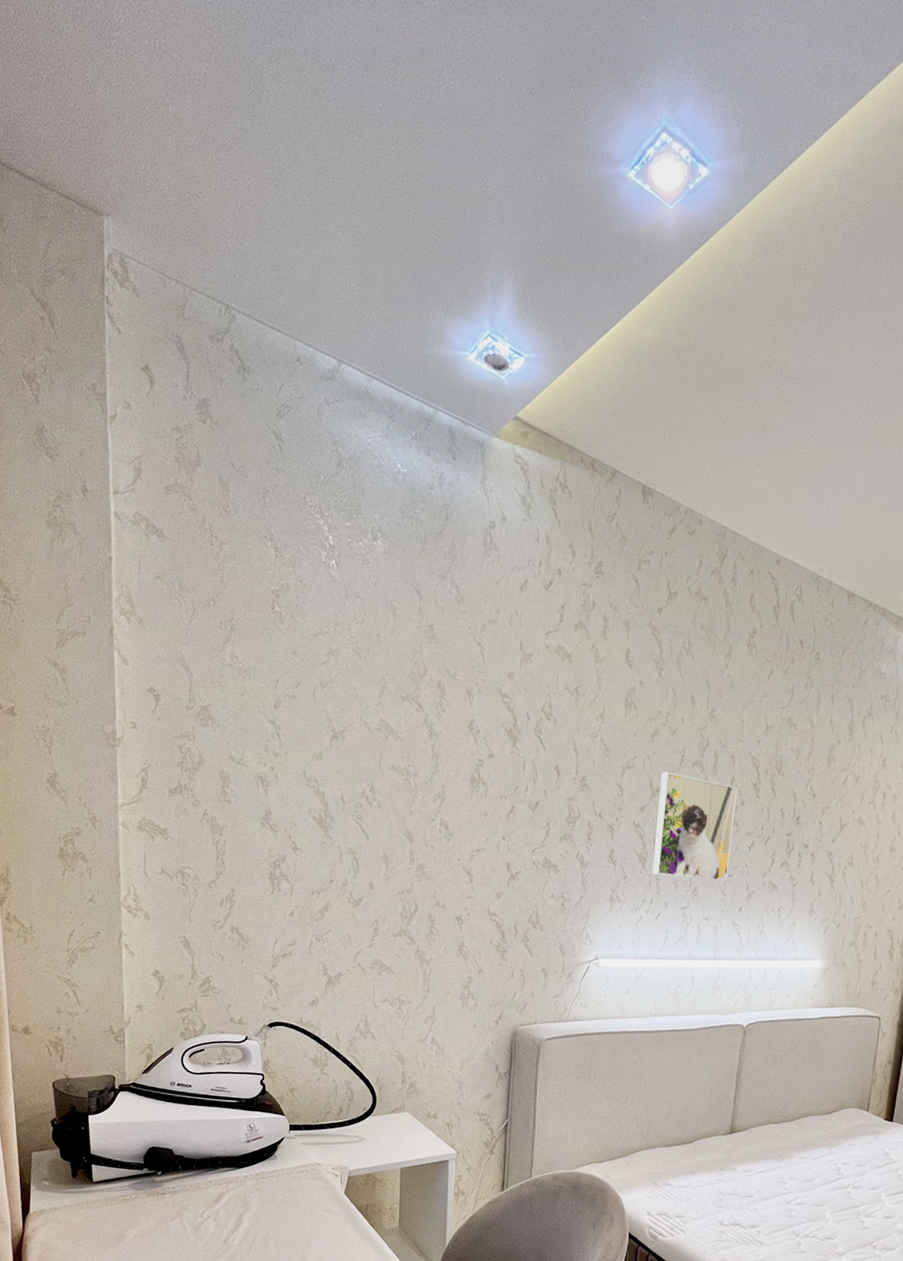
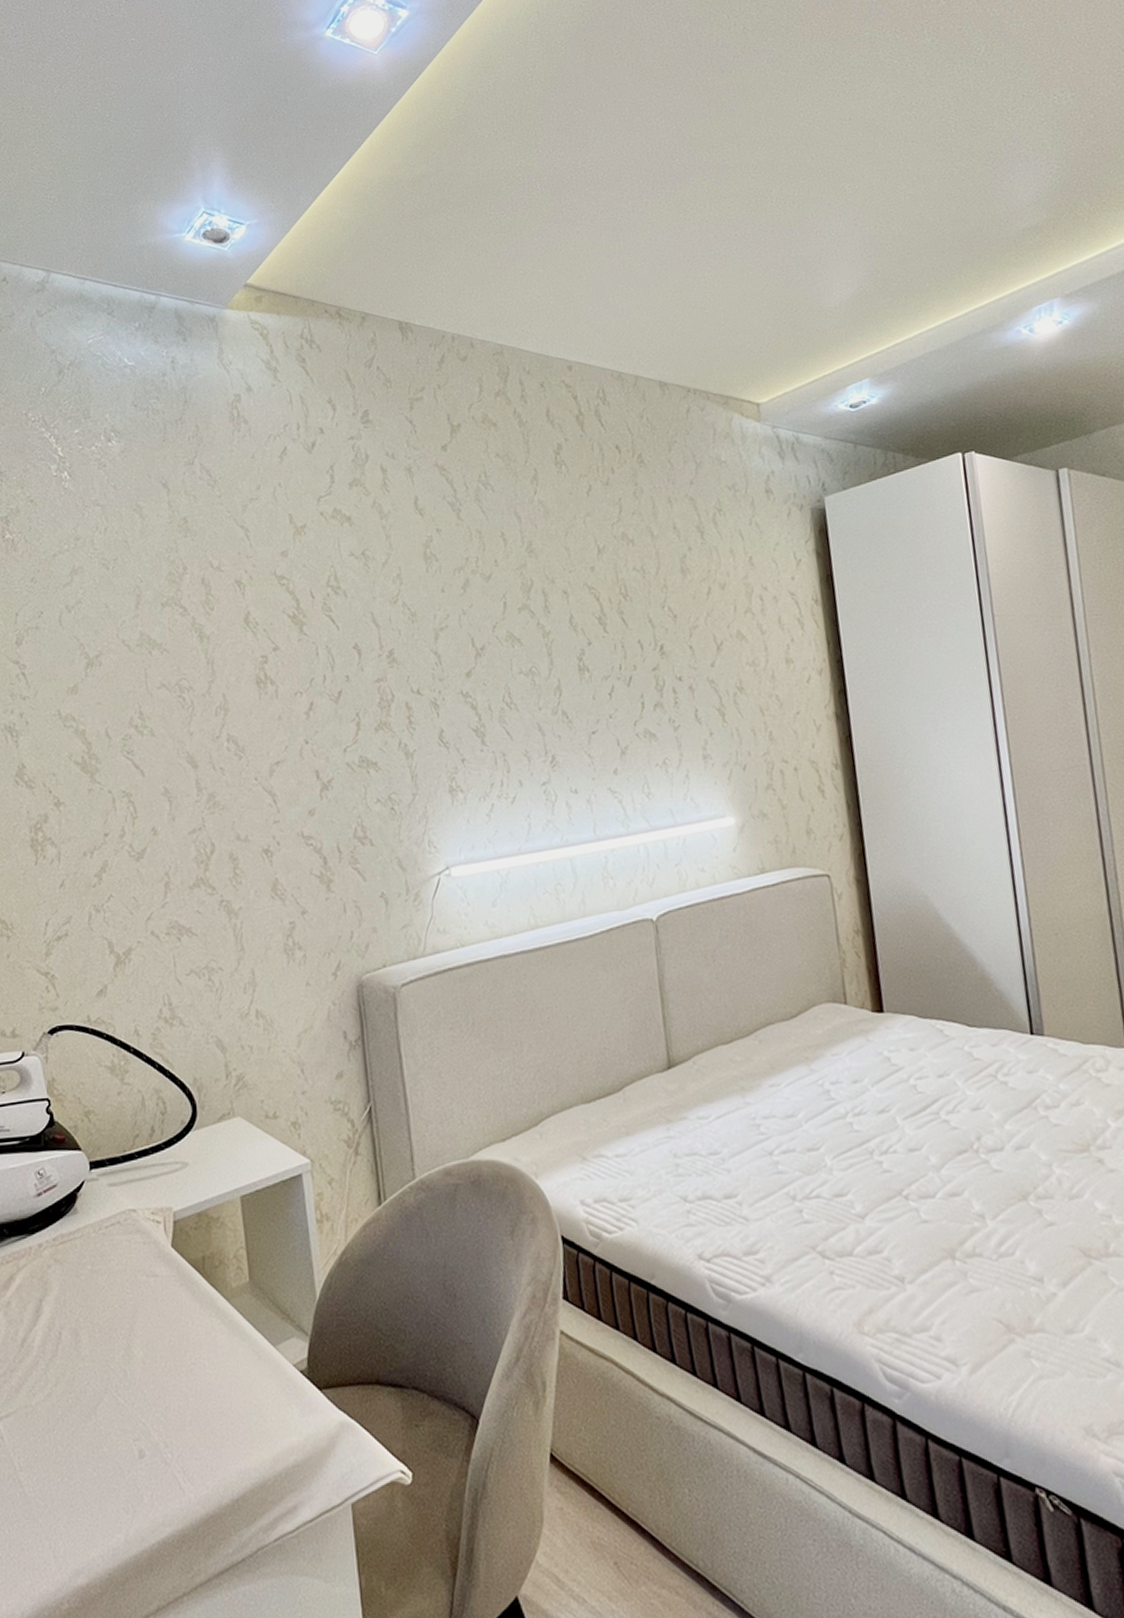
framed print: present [652,771,737,882] -> none [483,624,592,750]

